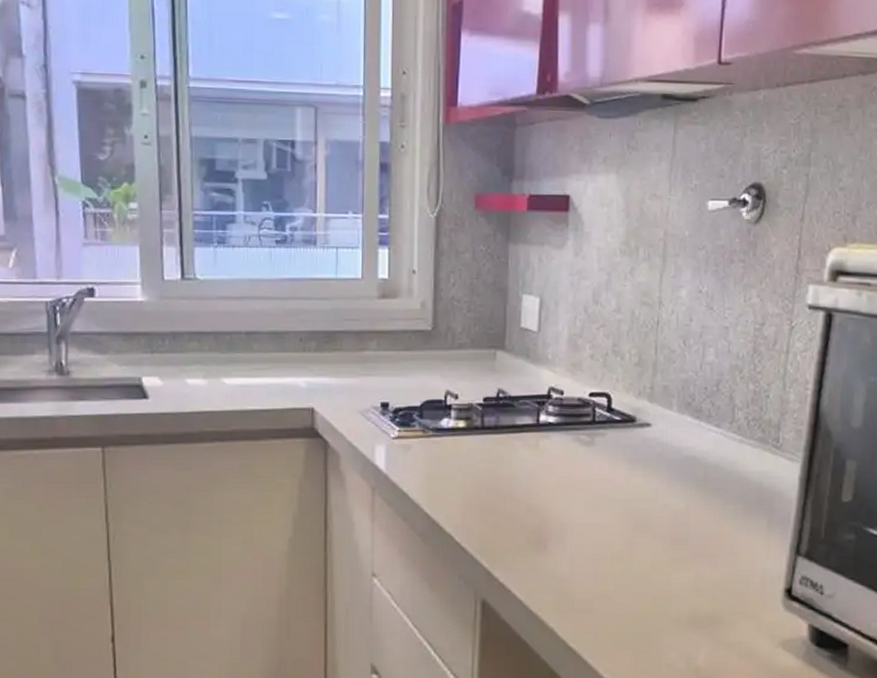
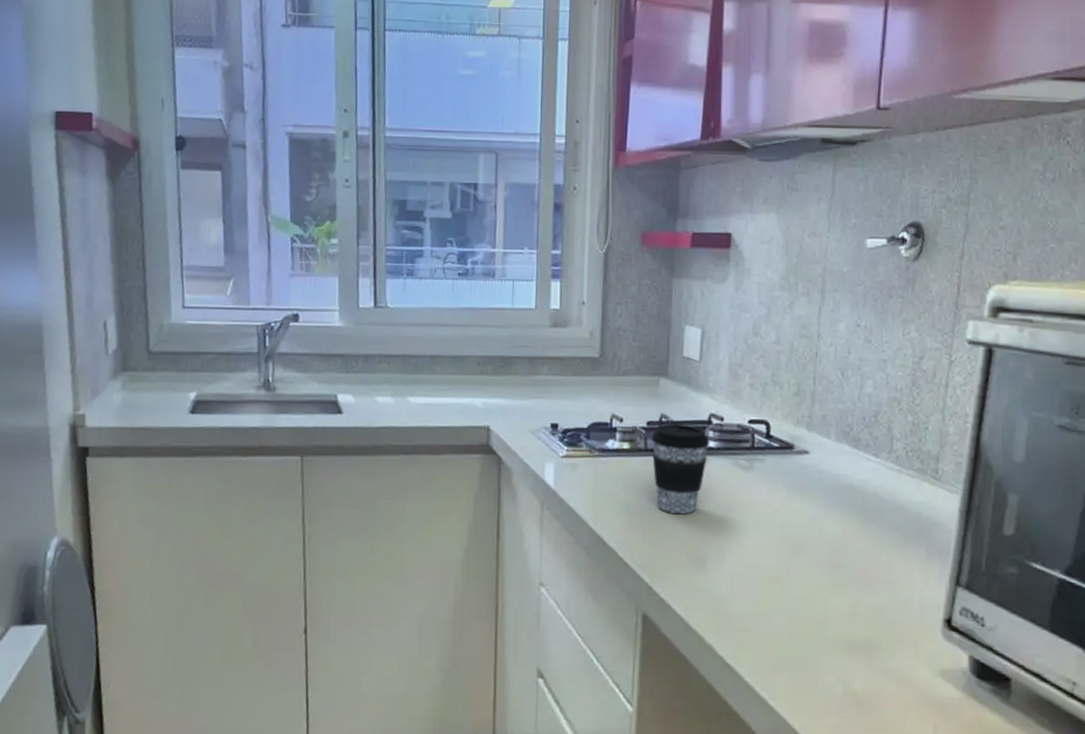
coffee cup: none [489,399,550,494] -> present [651,423,710,514]

